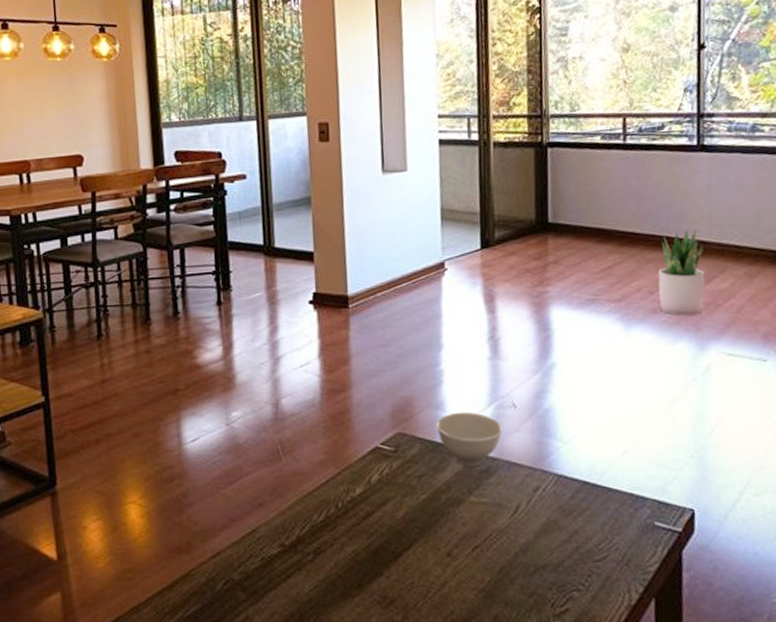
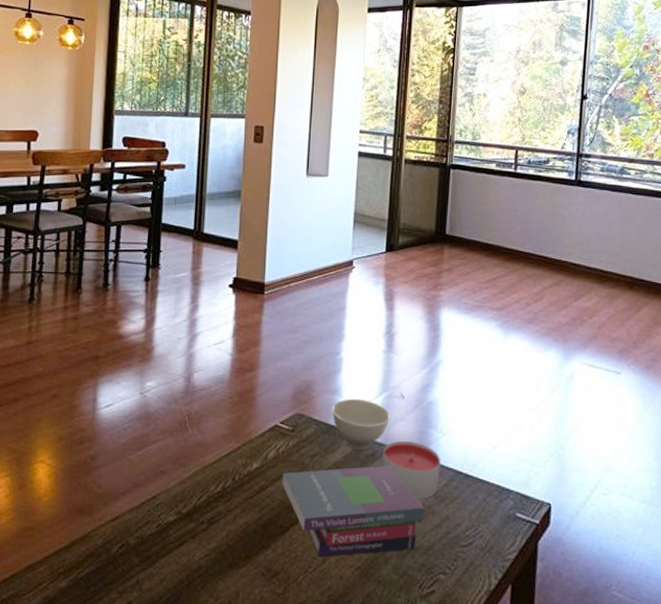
books: none [389,481,550,582] -> present [282,465,424,558]
candle: none [497,453,564,514] -> present [382,441,440,499]
planter: present [658,229,705,316] -> none [535,252,575,328]

